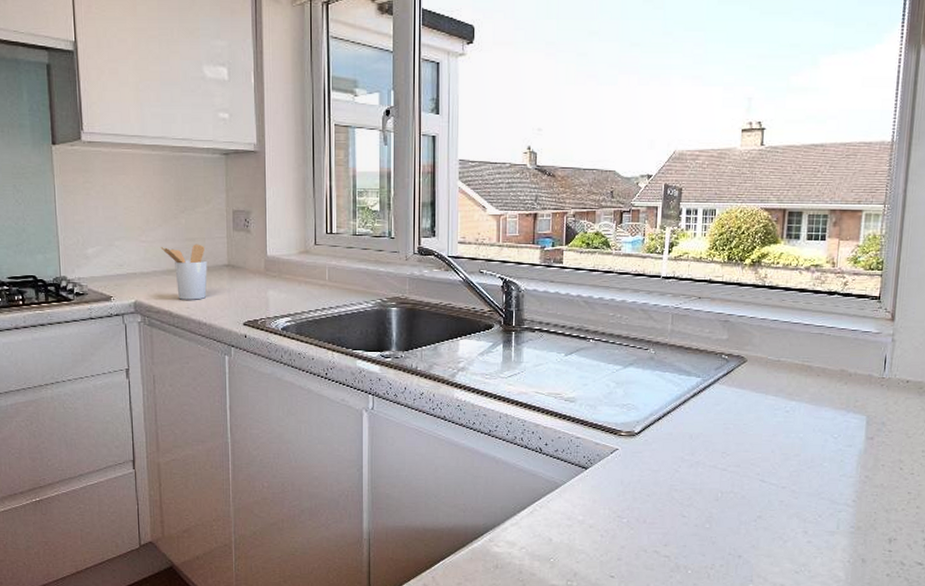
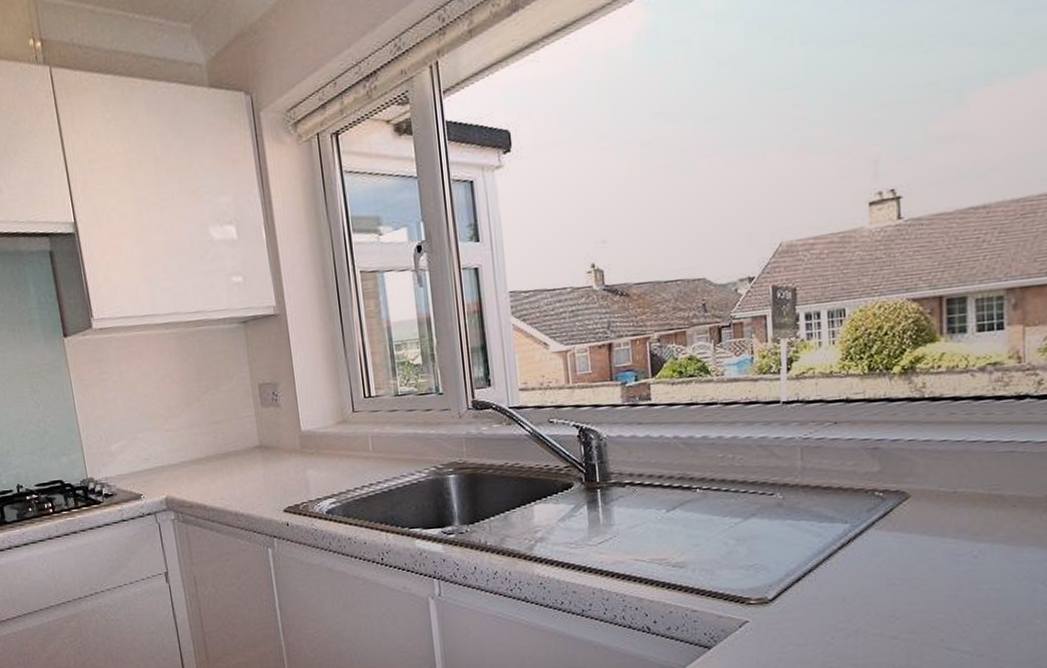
utensil holder: present [160,244,208,300] -> none [186,426,241,491]

